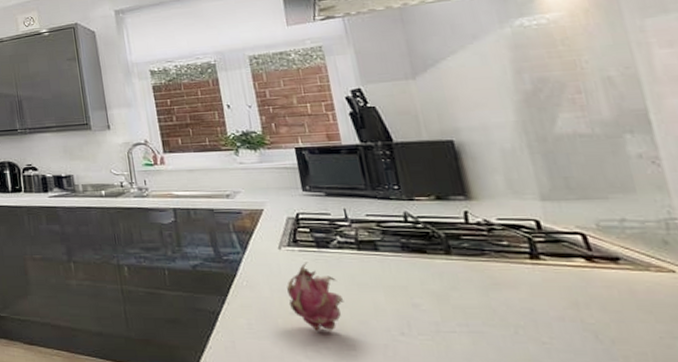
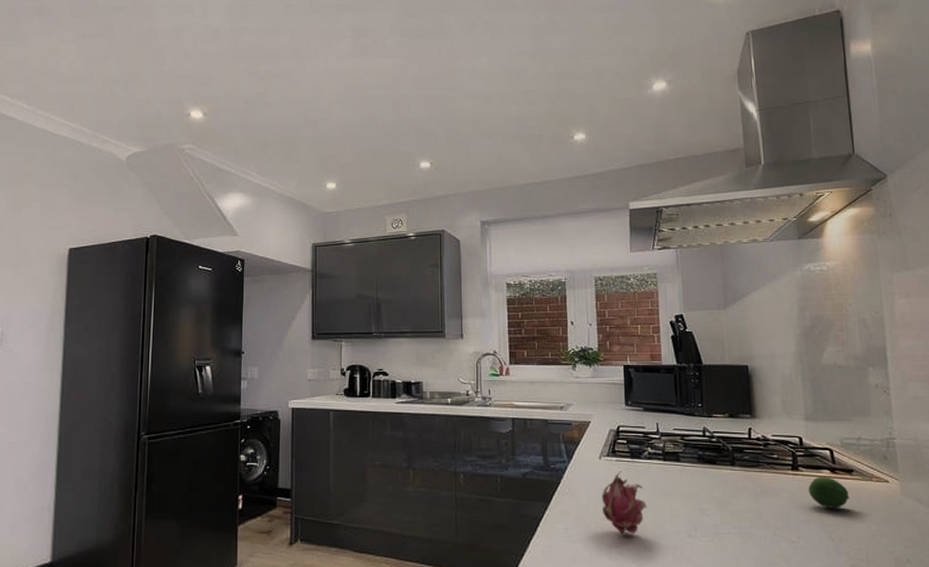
fruit: none [556,265,620,304] -> present [808,476,850,508]

